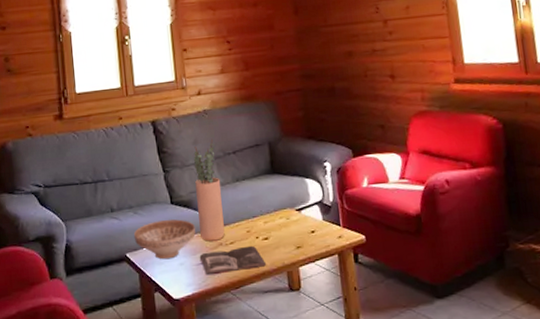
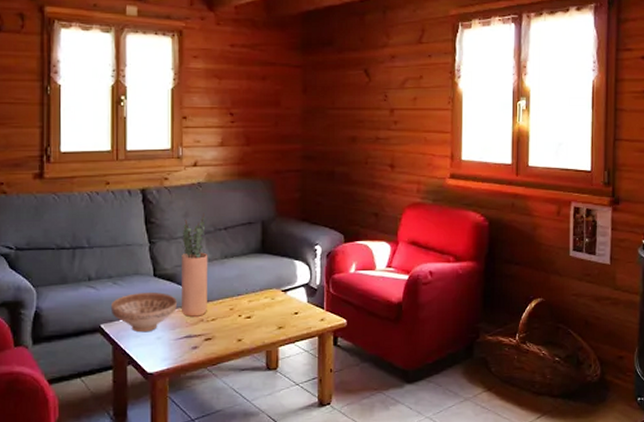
magazine: present [200,245,267,276] -> none [179,323,247,351]

